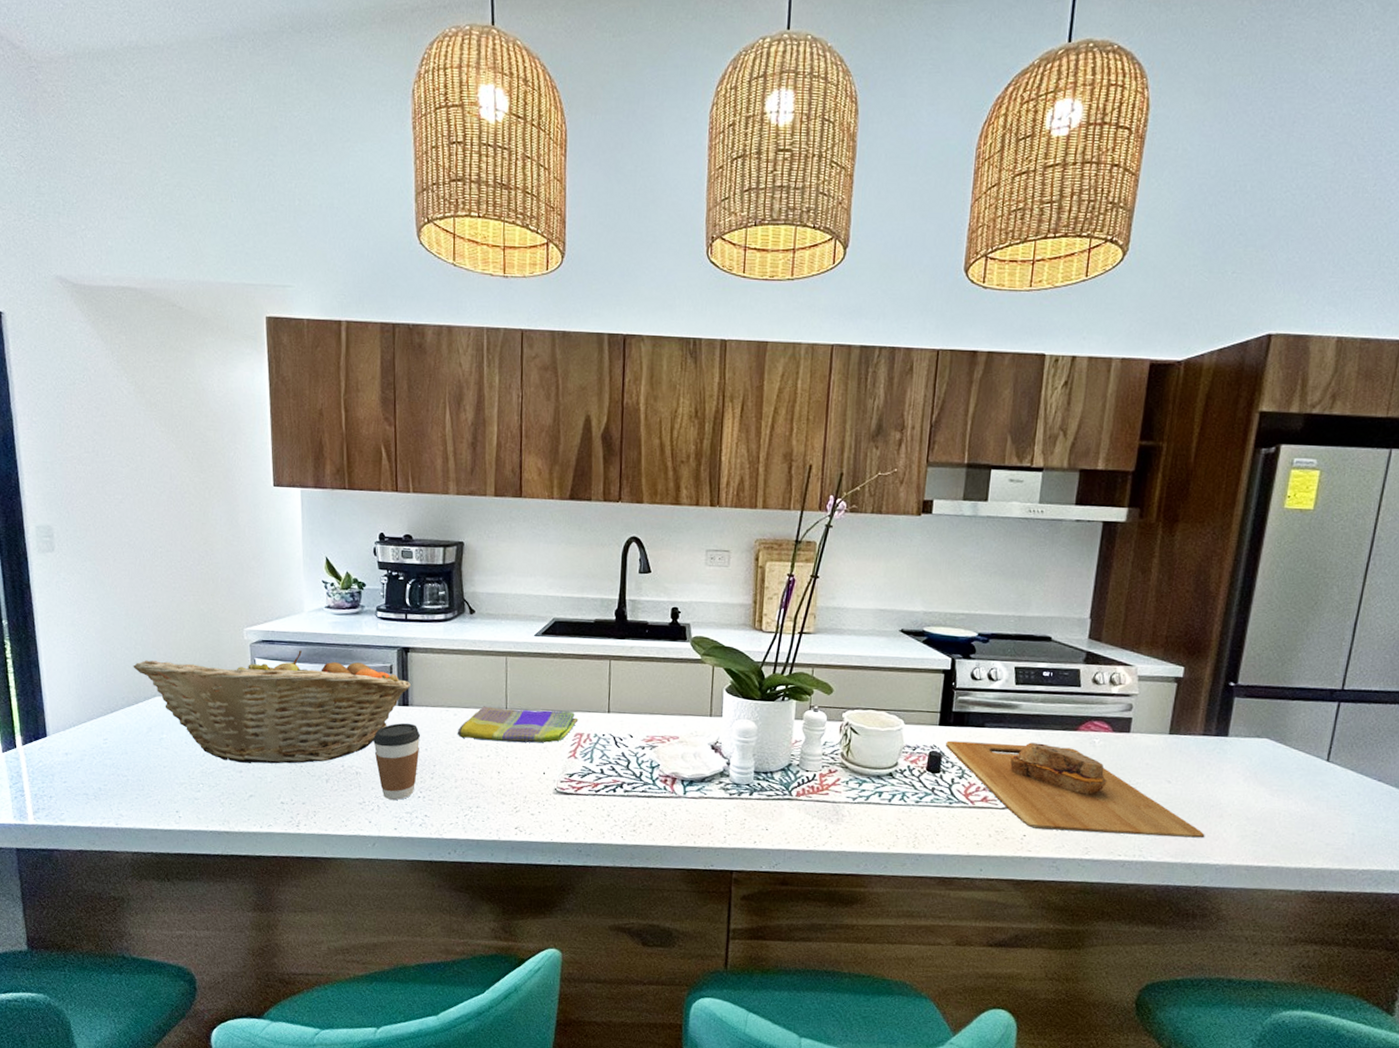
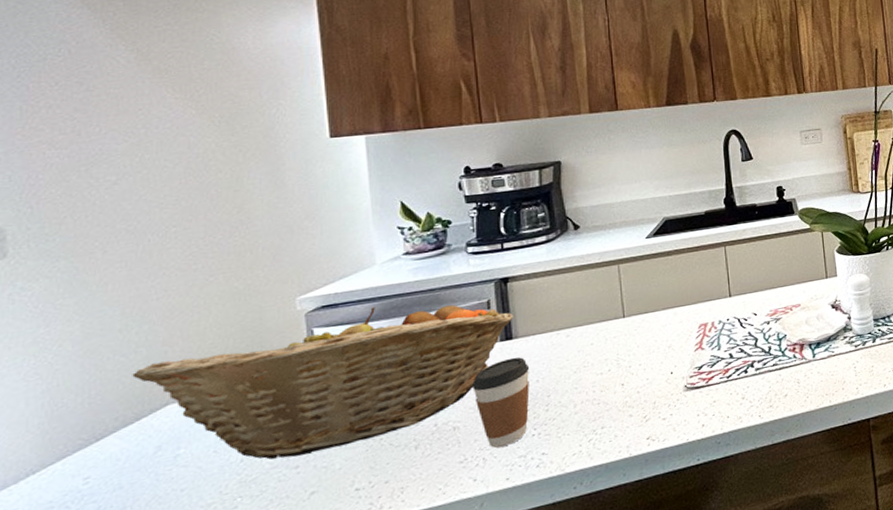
dish towel: present [458,706,579,743] -> none [572,304,701,359]

